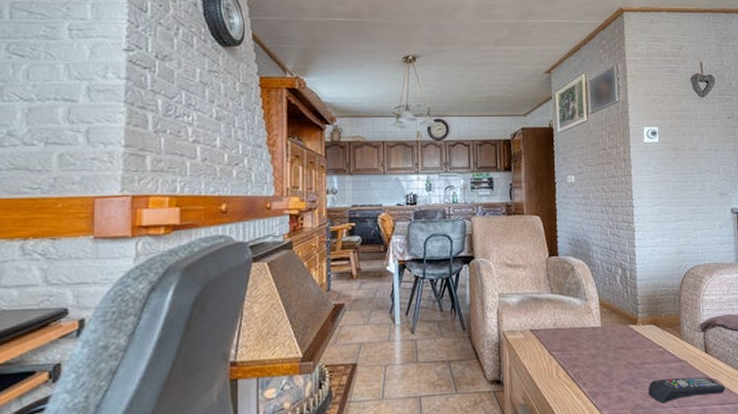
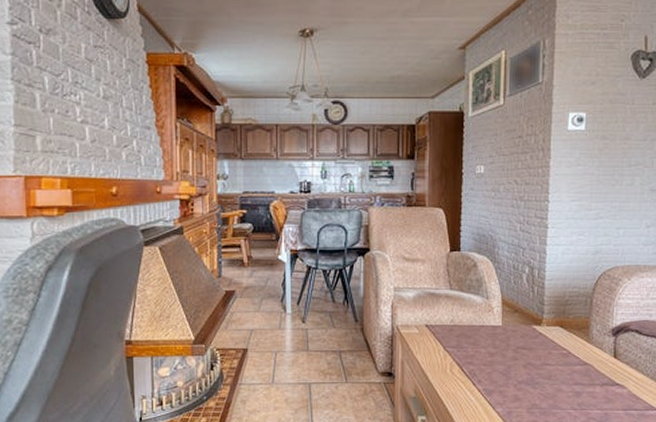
remote control: present [648,377,726,404] -> none [547,381,633,406]

